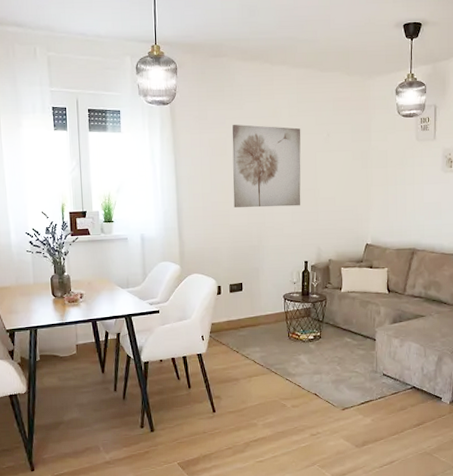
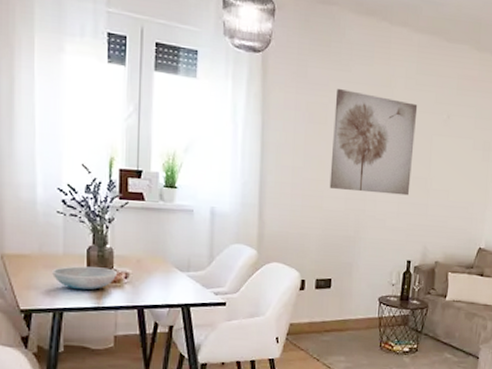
dish: none [27,291,75,311] -> present [52,266,118,290]

